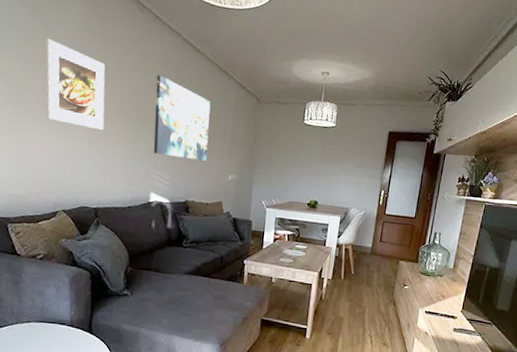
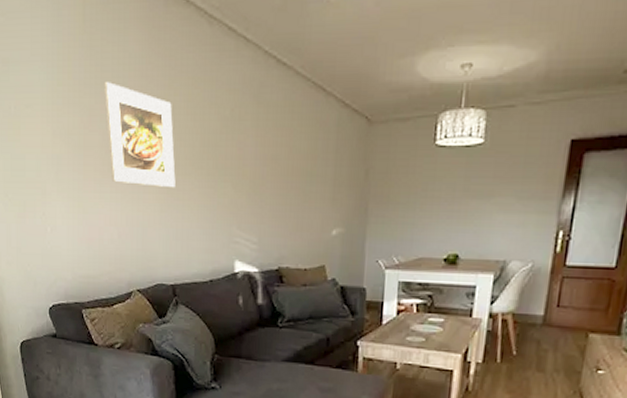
wall art: present [153,75,211,161] -> none [233,107,305,213]

